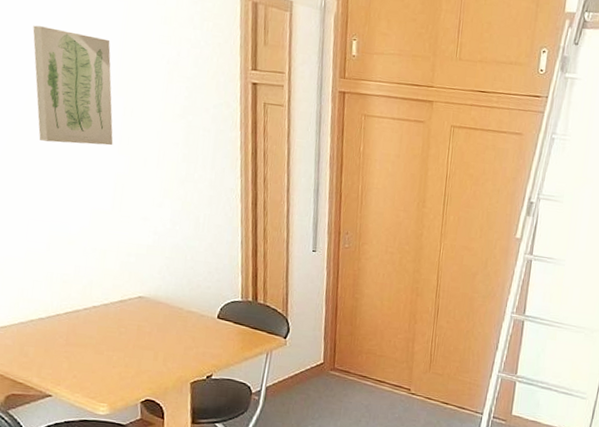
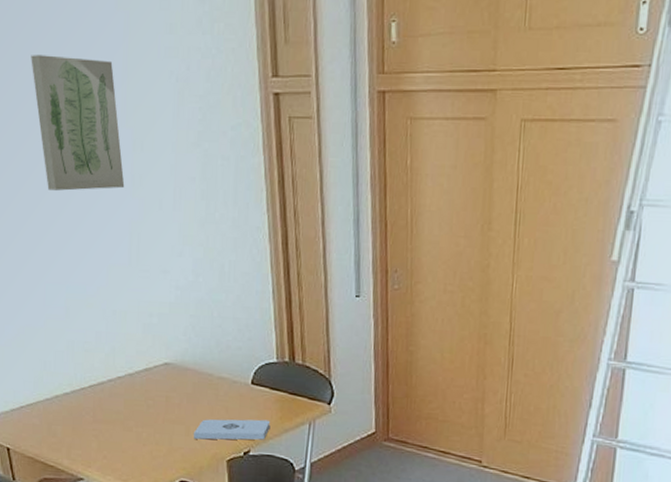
notepad: none [160,346,233,366] -> present [193,419,271,440]

